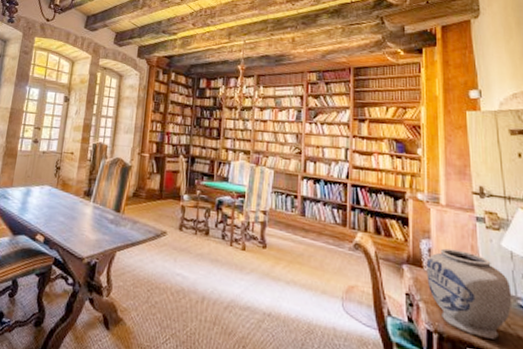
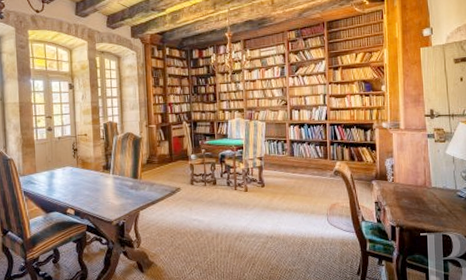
vase: present [426,248,512,340] -> none [390,162,453,224]

